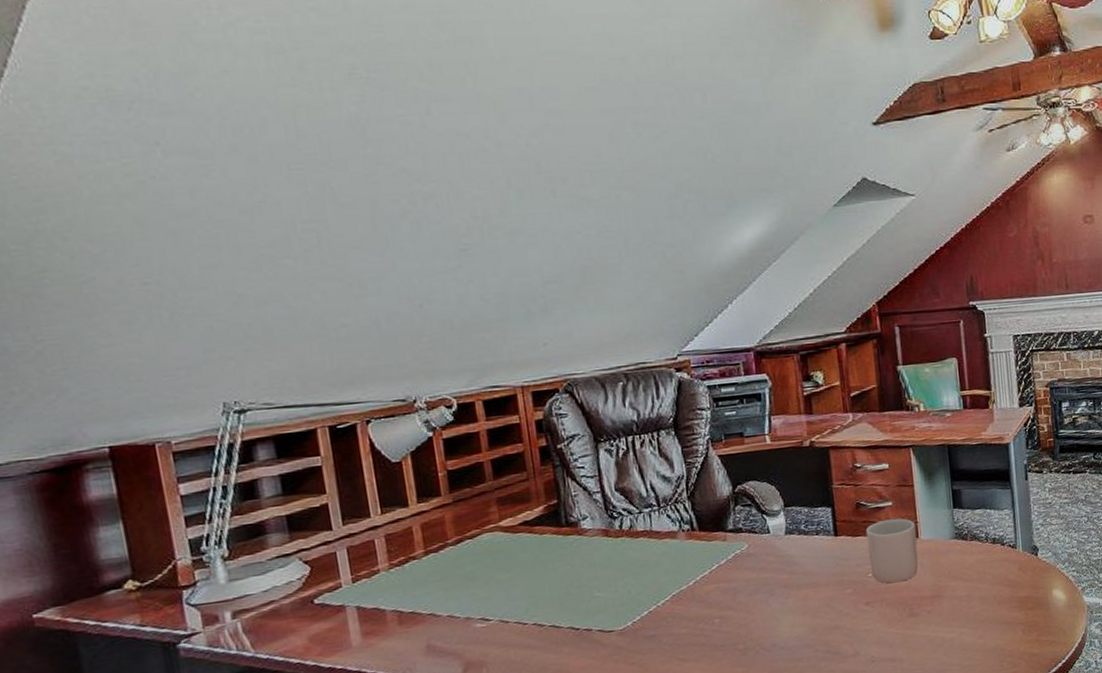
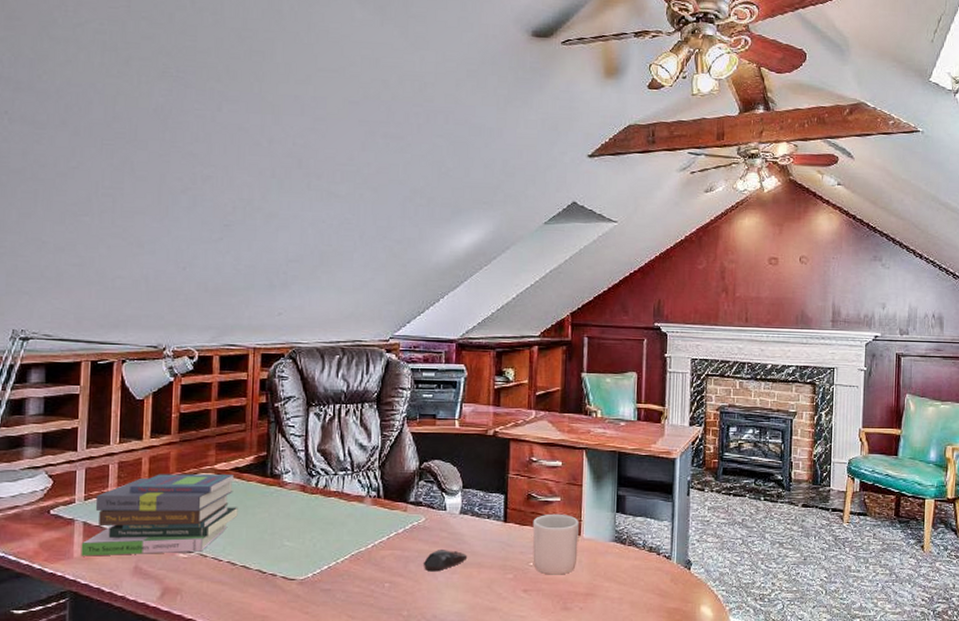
books: none [358,530,536,644] -> present [81,474,238,556]
computer mouse: none [752,573,801,600] -> present [423,548,468,572]

